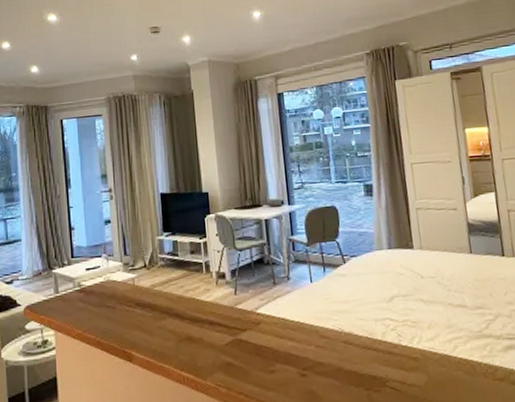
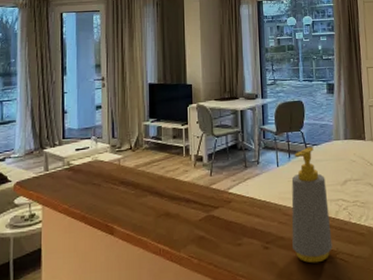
soap bottle: none [328,259,381,393] -> present [291,147,333,263]

